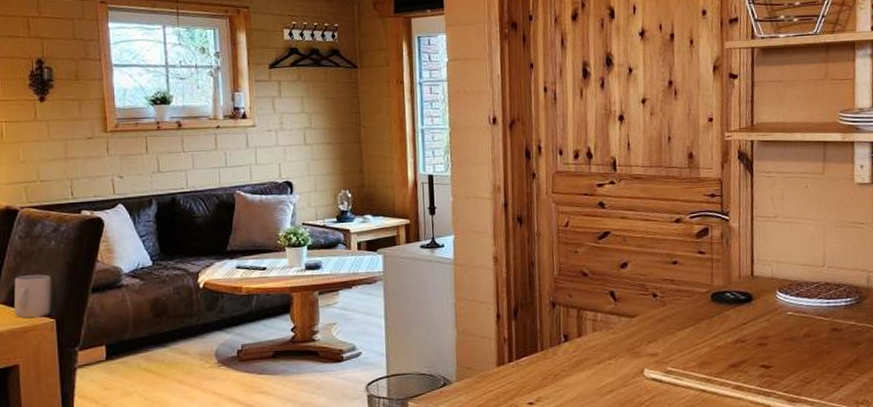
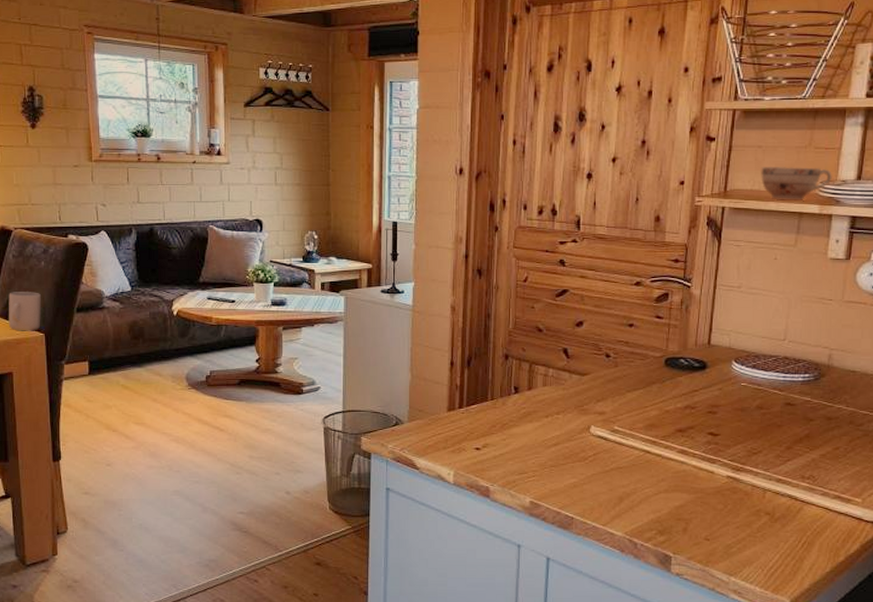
teacup: none [783,98,850,130] -> present [761,167,832,200]

